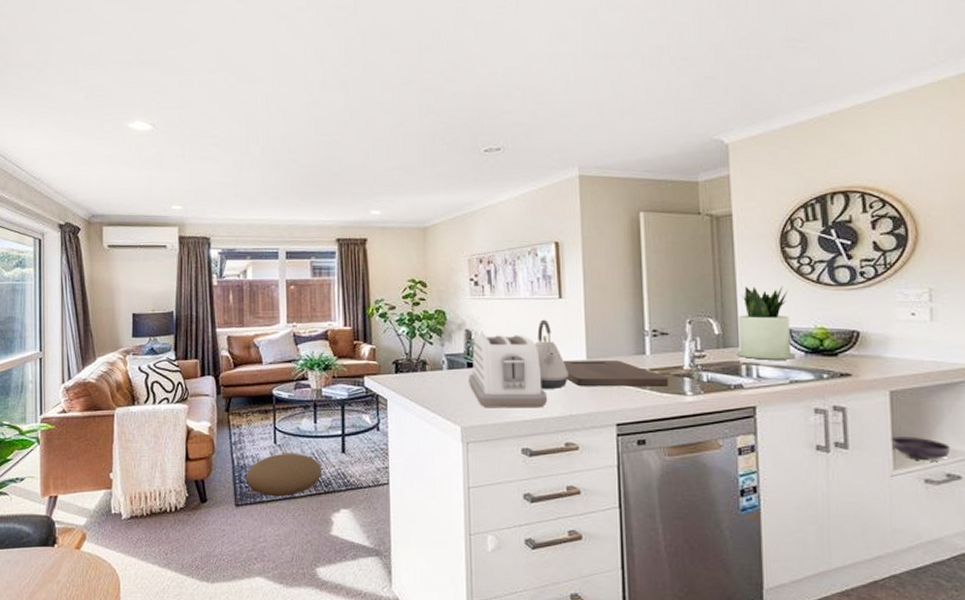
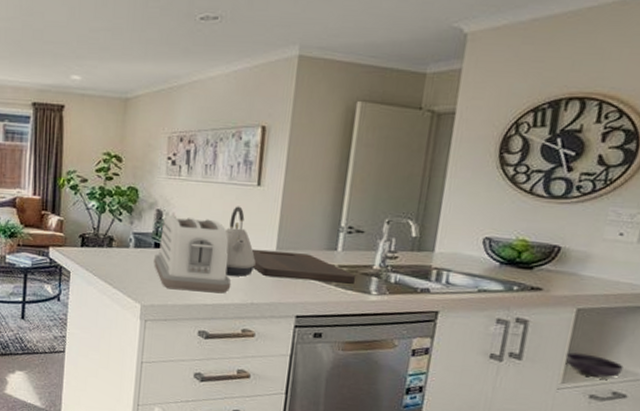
planter: present [735,286,797,360] -> none [428,191,497,269]

